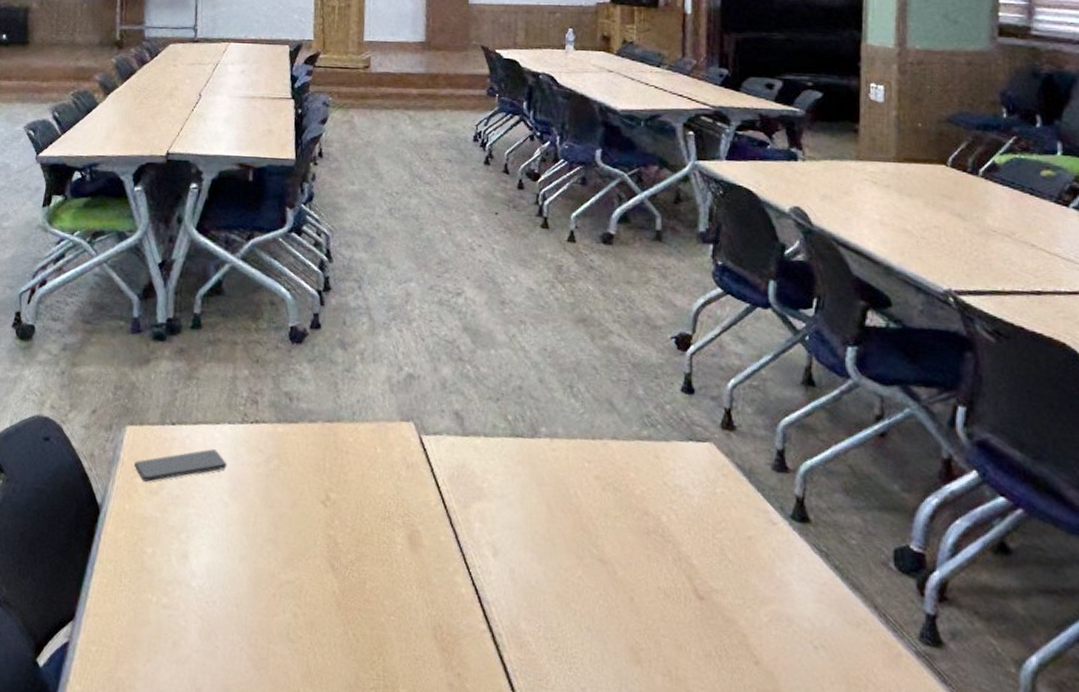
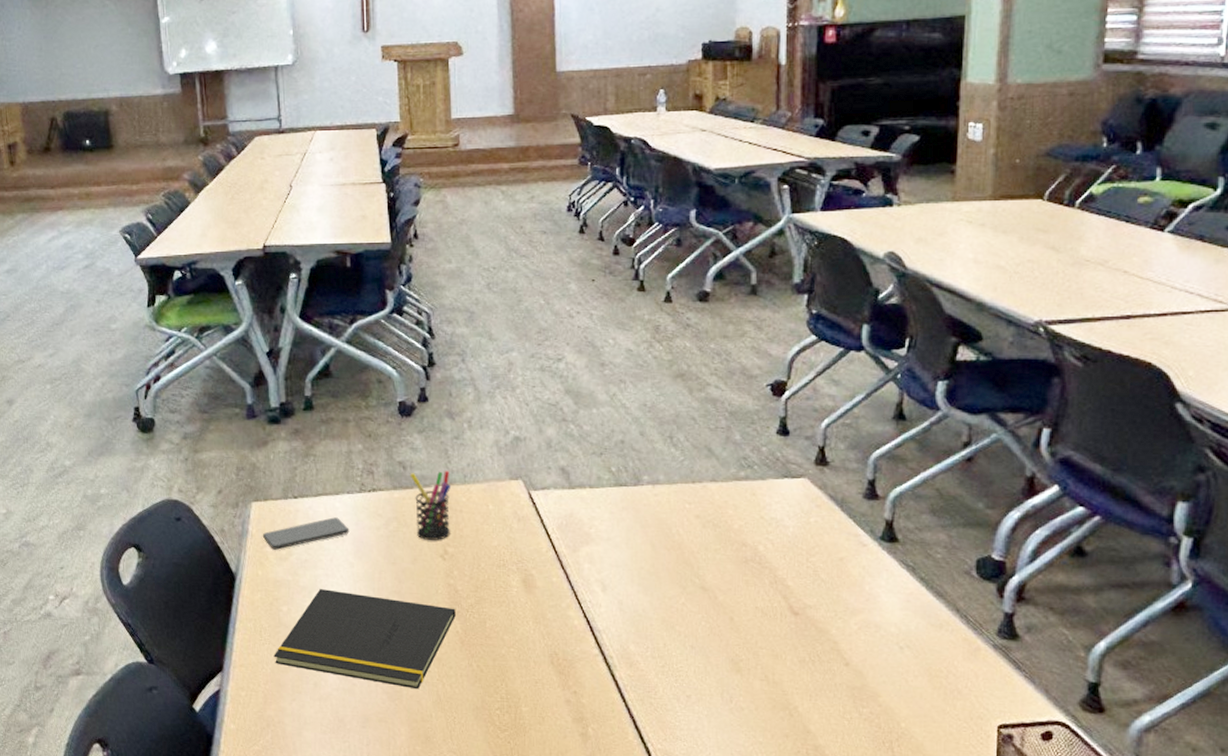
notepad: none [132,530,334,658] -> present [274,589,456,690]
pen holder: none [295,405,338,484] -> present [409,470,451,540]

